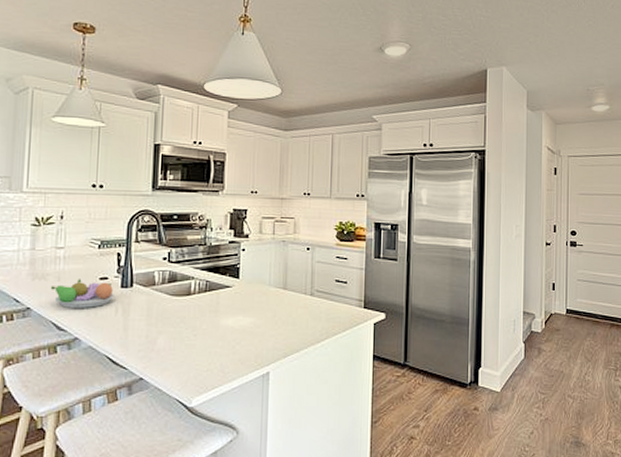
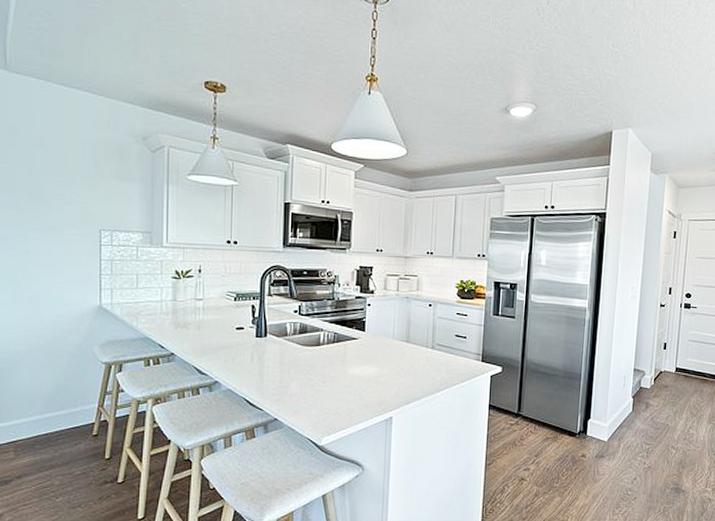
fruit bowl: present [50,279,116,308] -> none [191,328,251,355]

